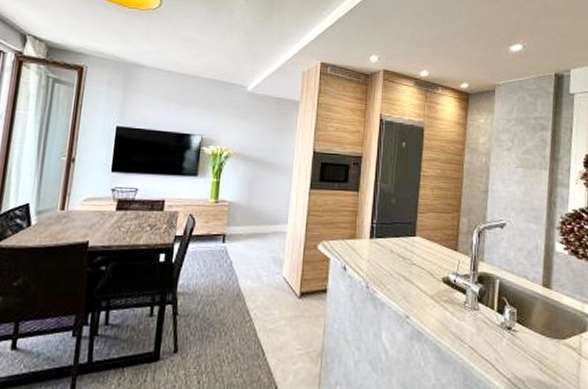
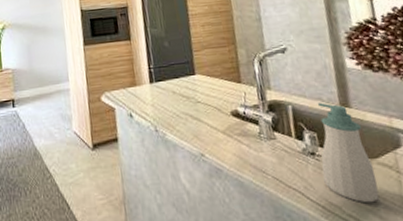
soap bottle: none [514,281,560,380] -> present [317,102,380,203]

